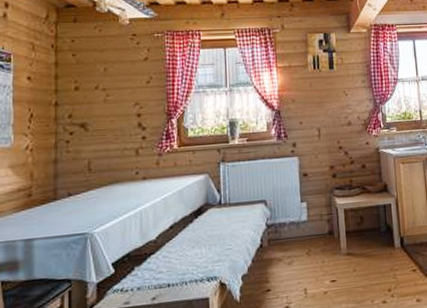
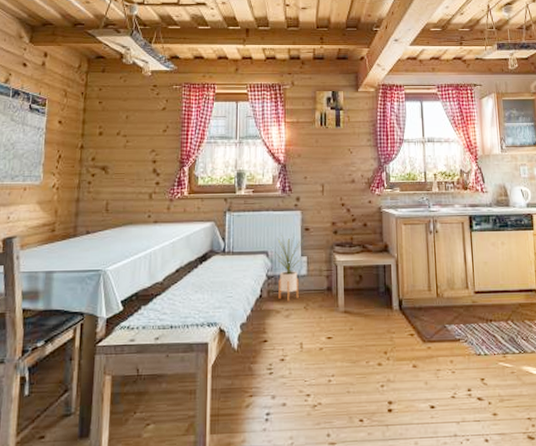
house plant: none [272,180,302,248] -> present [273,234,303,301]

